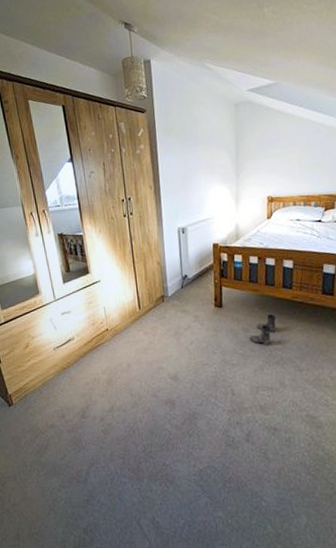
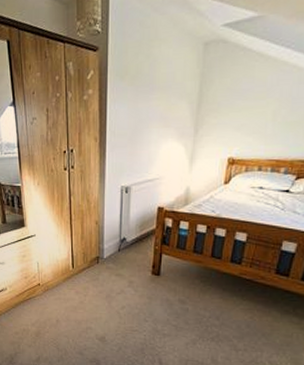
boots: present [249,314,276,346] -> none [185,289,217,321]

